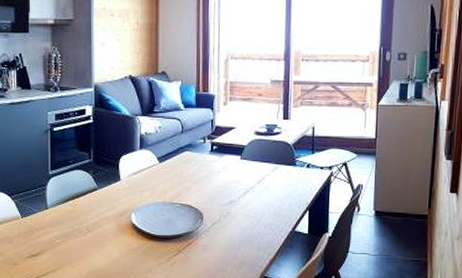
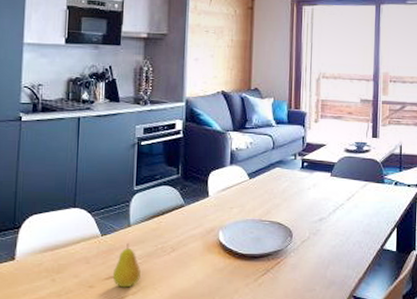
fruit: none [34,225,59,266] -> present [112,243,141,288]

